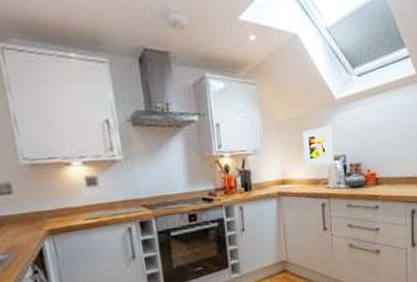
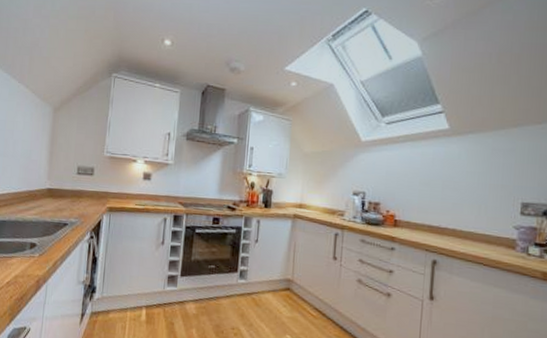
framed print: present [303,125,334,167] -> none [324,163,354,198]

